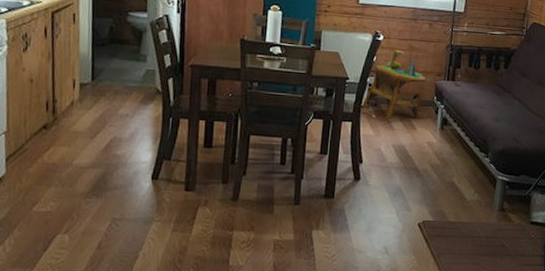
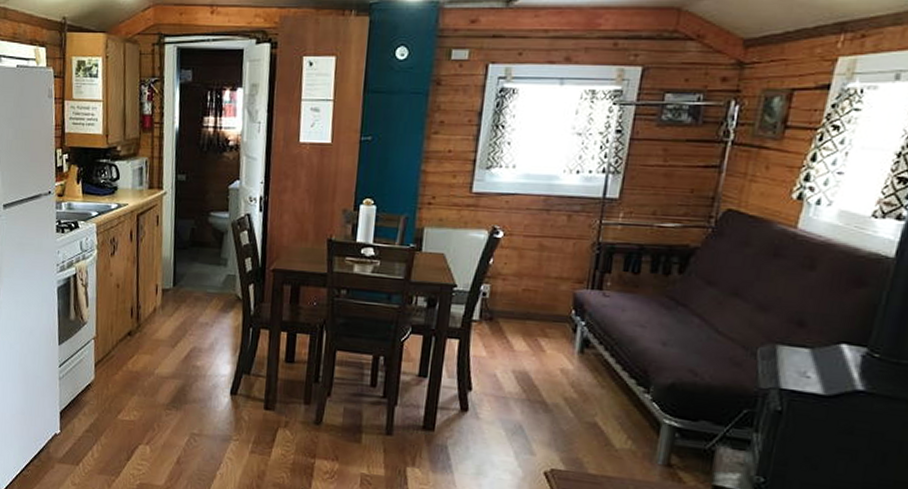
side table: present [361,50,427,121] -> none [471,250,562,339]

